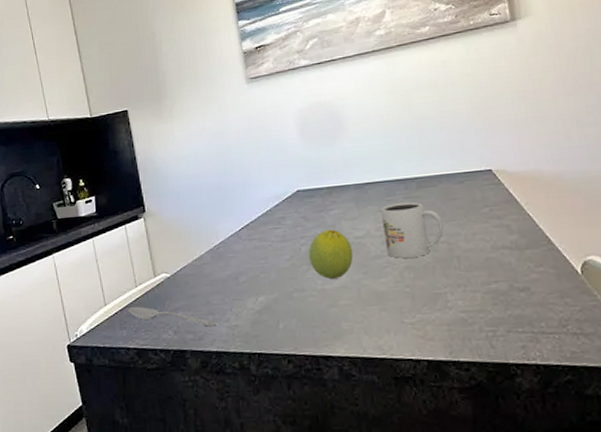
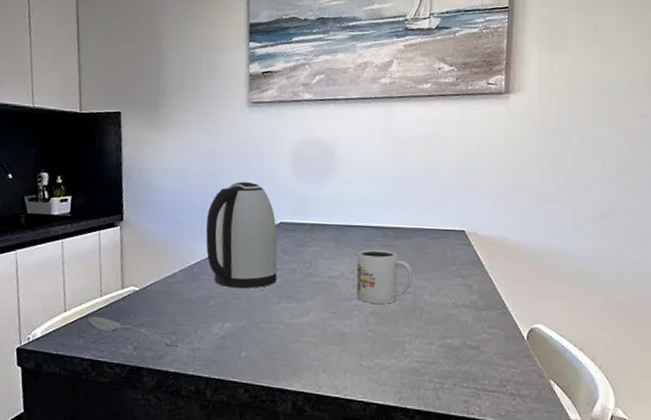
kettle: none [224,155,303,262] -> present [206,181,278,289]
fruit: present [309,229,354,280] -> none [281,265,325,315]

